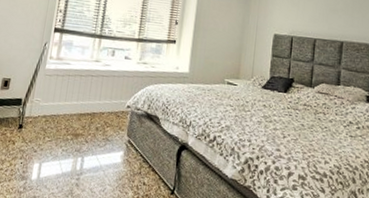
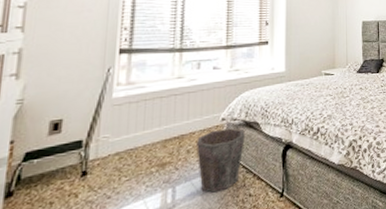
waste bin: none [103,115,146,172] -> present [197,128,245,193]

